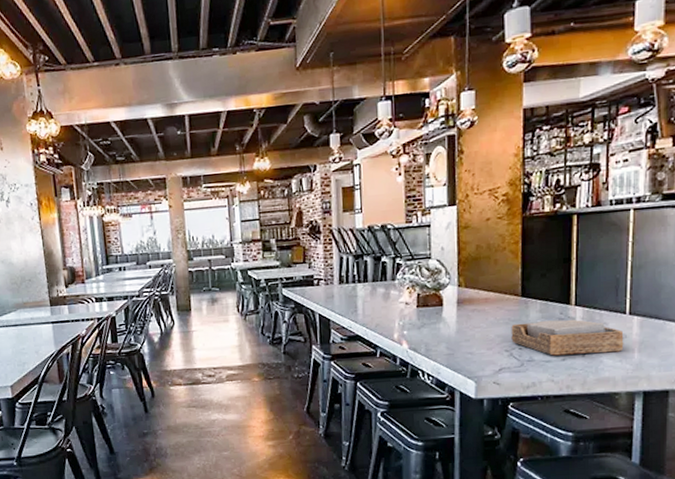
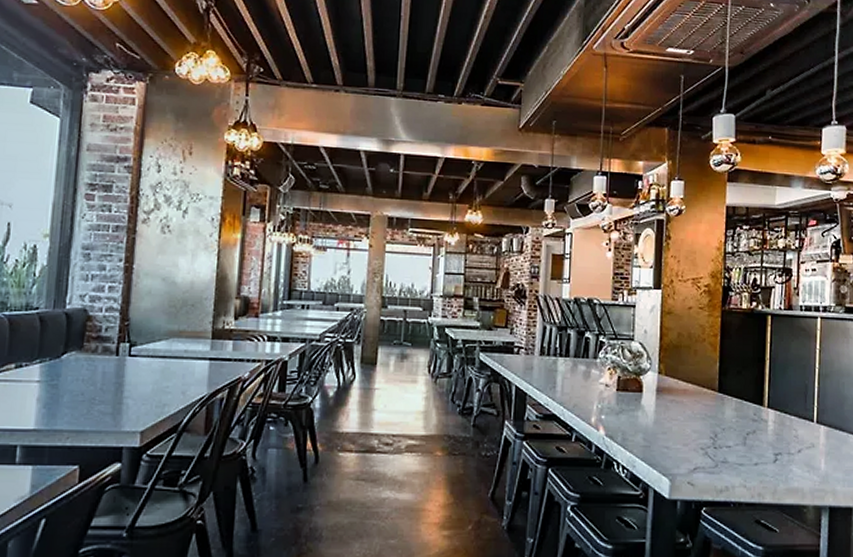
napkin holder: present [511,319,624,356] -> none [707,420,812,462]

